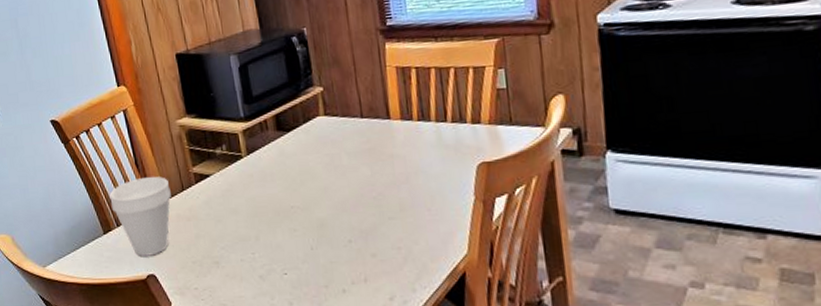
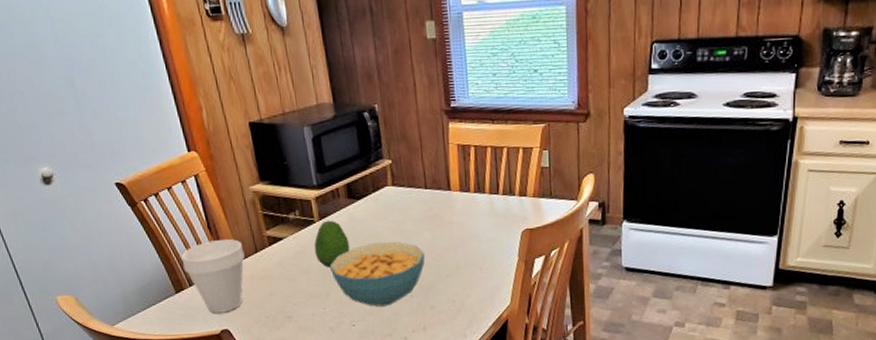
fruit: none [241,155,280,207] -> present [314,220,350,268]
cereal bowl: none [258,178,364,253] -> present [329,242,425,307]

